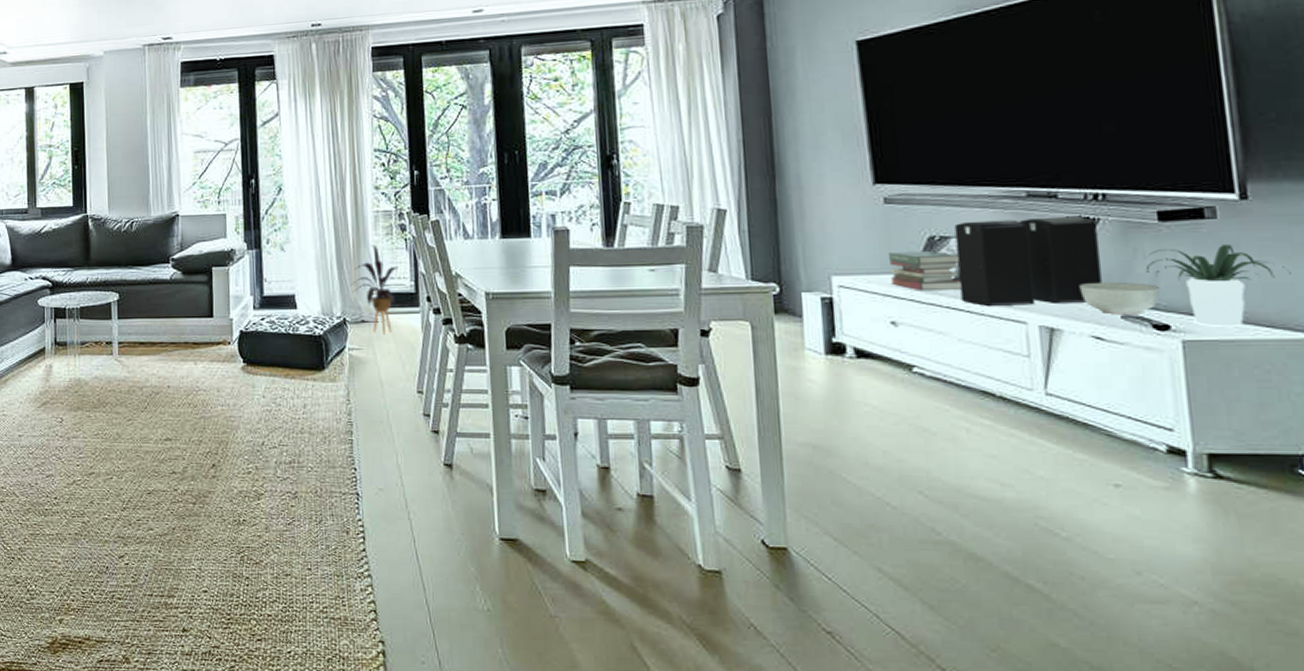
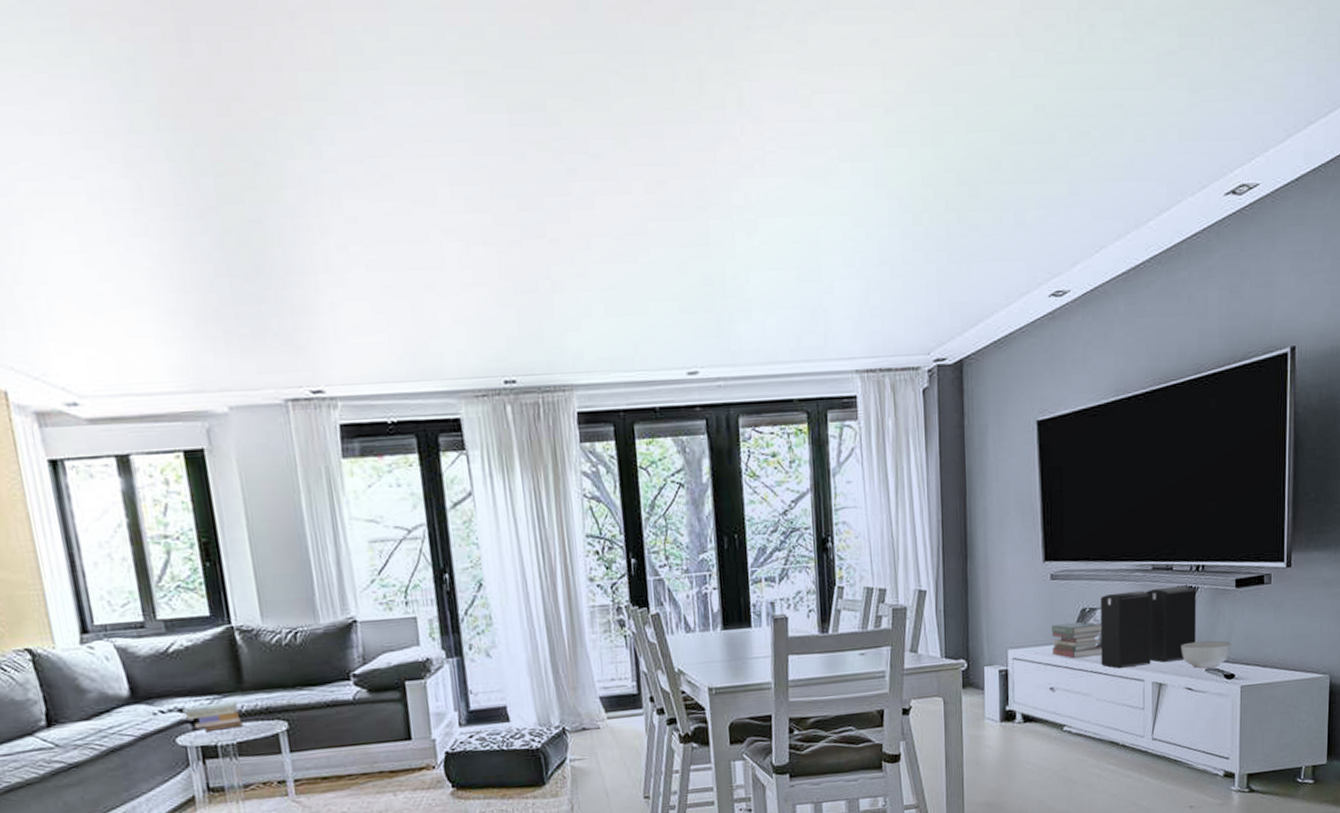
books: none [45,273,86,296] -> present [182,700,243,732]
house plant: present [350,245,399,335] -> none [568,644,619,741]
potted plant: present [1145,244,1289,327] -> none [1224,605,1309,673]

